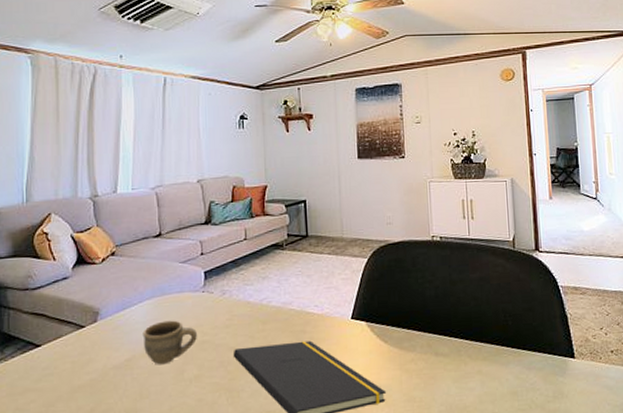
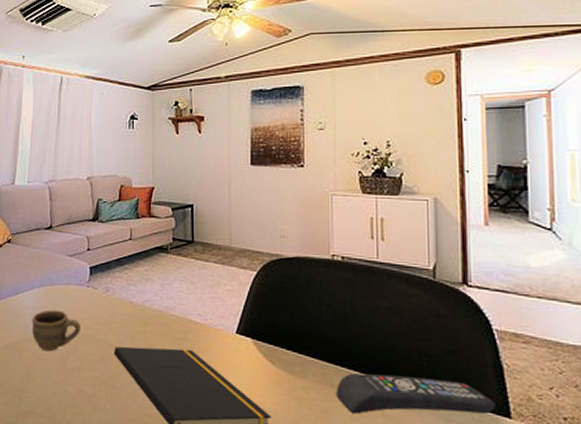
remote control: none [440,334,563,377] -> present [336,373,495,414]

